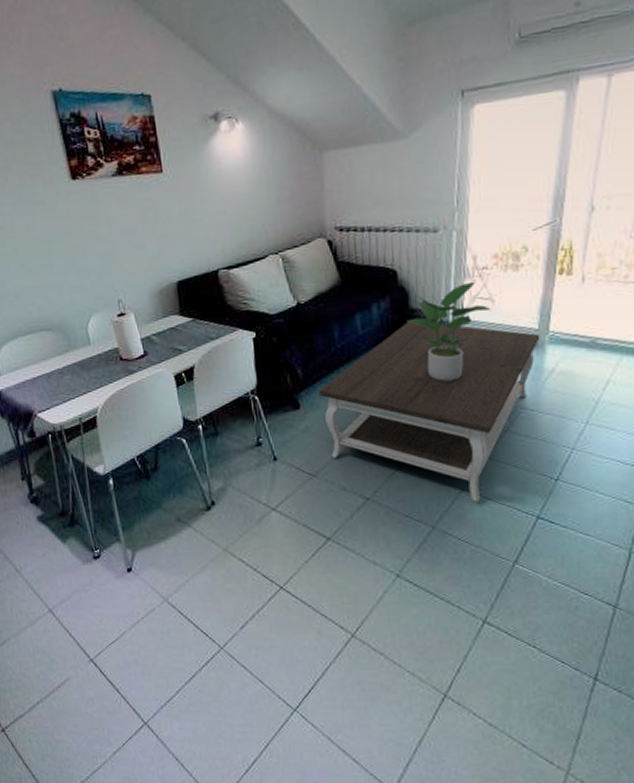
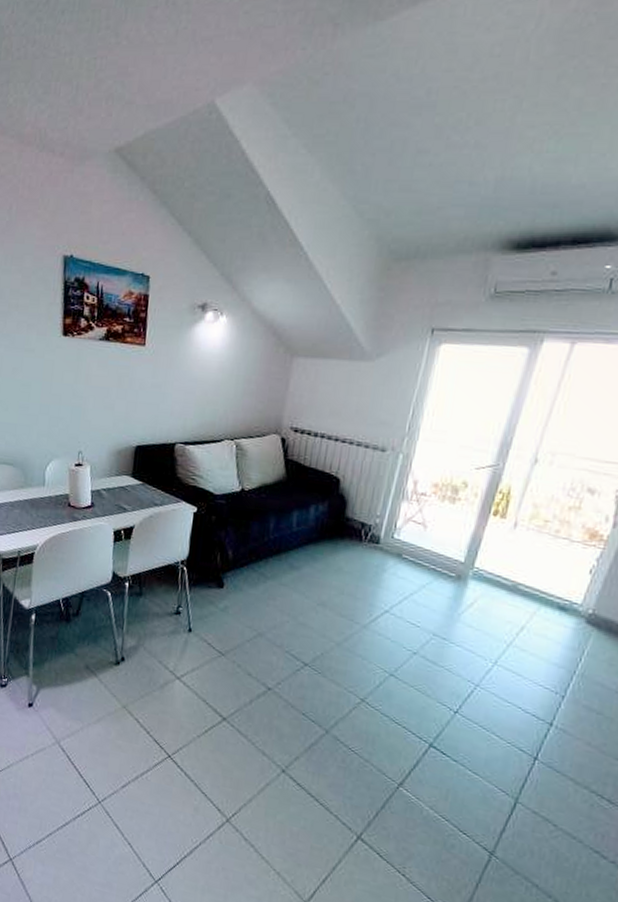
coffee table: present [319,321,540,502] -> none [244,528,465,717]
potted plant: present [406,281,491,382] -> none [340,504,423,594]

